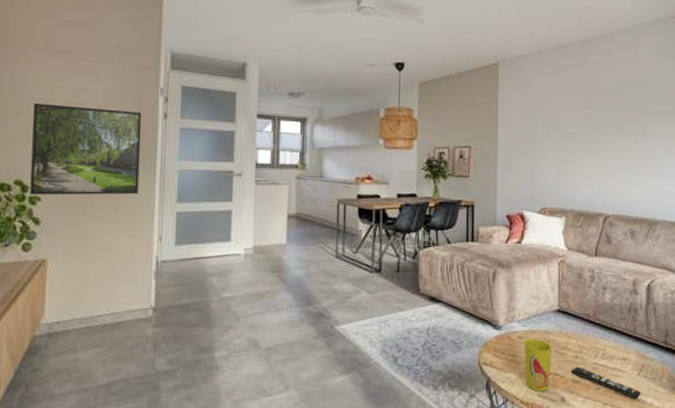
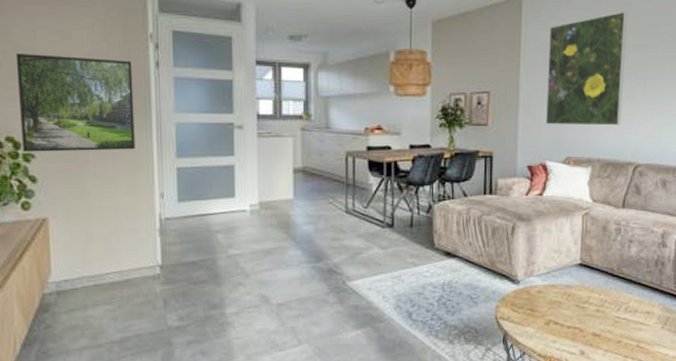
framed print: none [522,77,592,180] -> present [546,11,627,126]
cup: present [524,339,552,391] -> none [543,293,573,345]
remote control: present [571,367,641,400] -> none [591,320,664,352]

